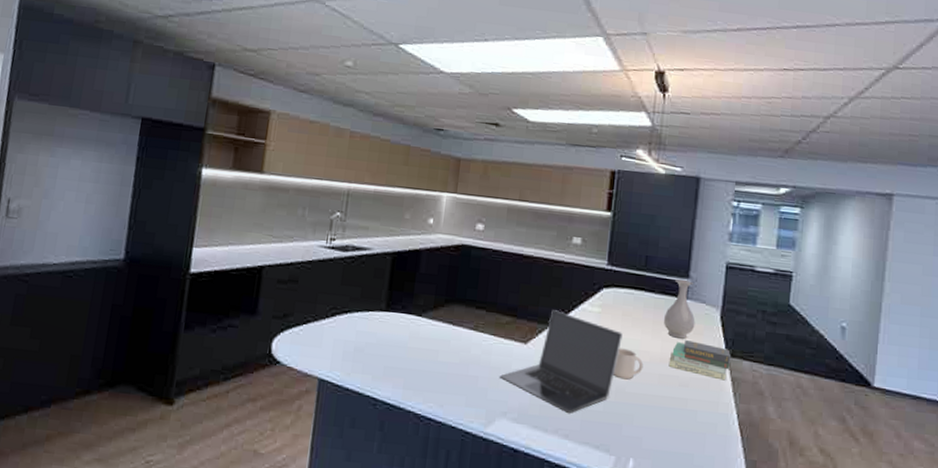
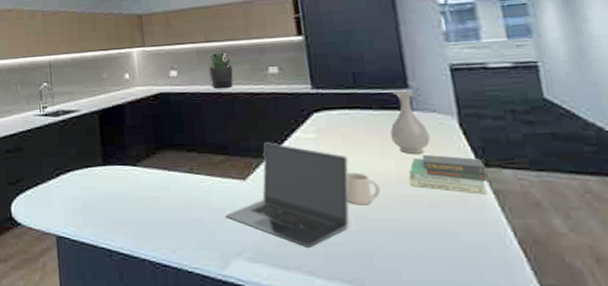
planter: none [516,211,540,252] -> present [209,50,233,89]

